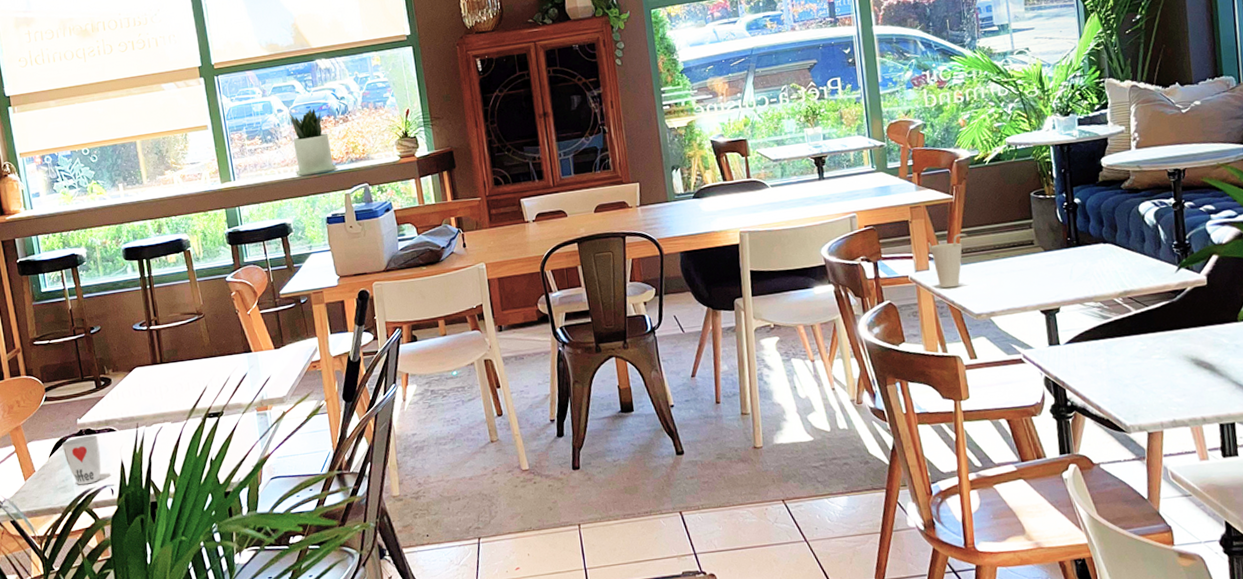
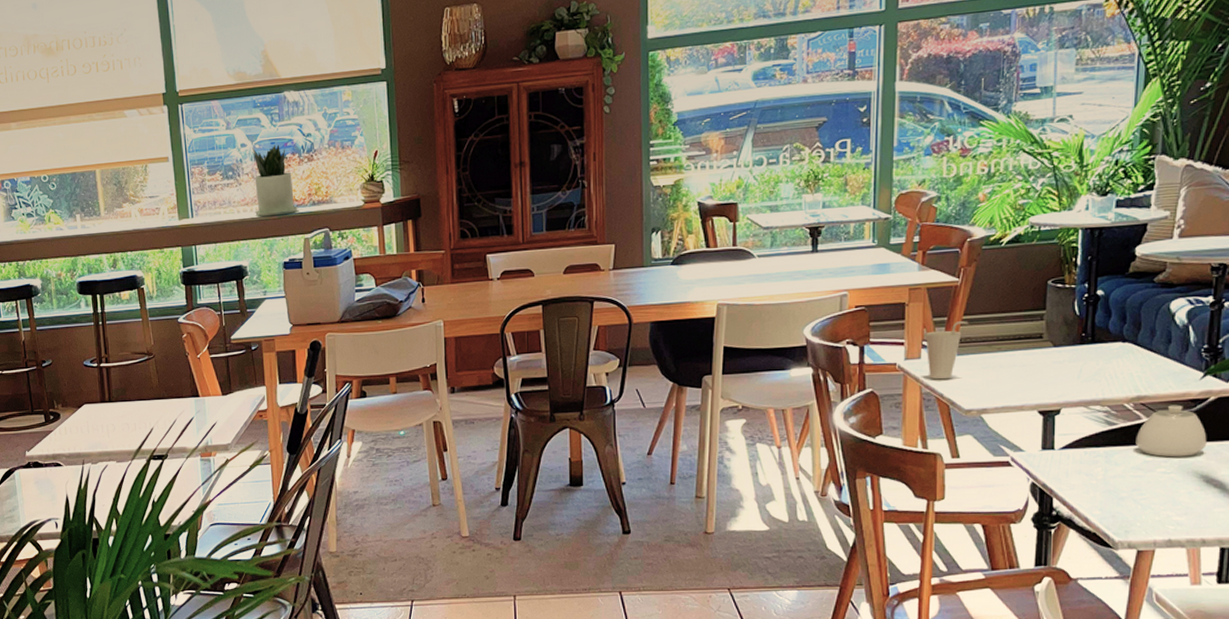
cup: present [62,435,102,485] -> none [10,468,47,516]
sugar bowl: none [1129,296,1192,345] -> present [1135,404,1207,458]

